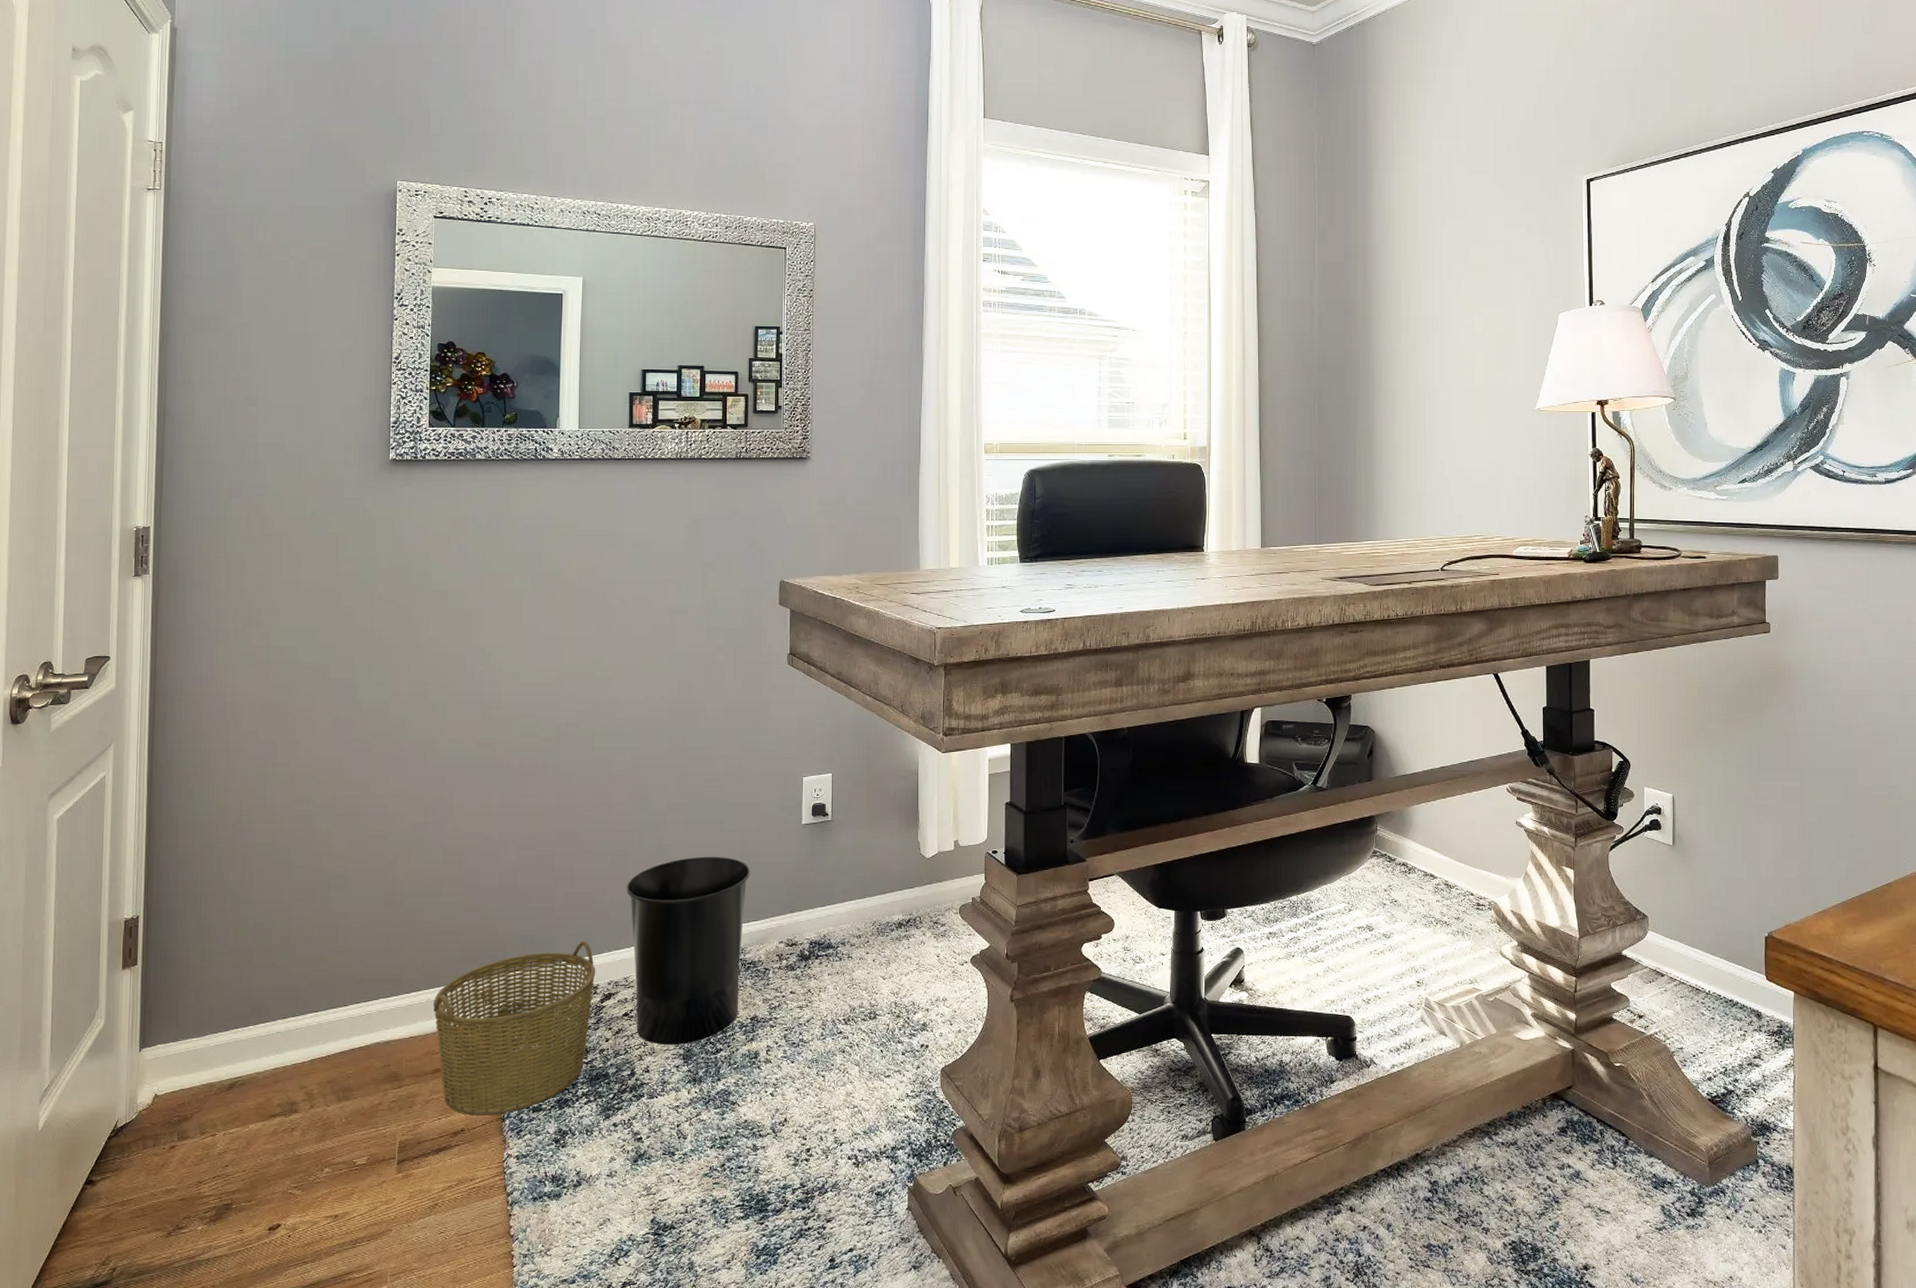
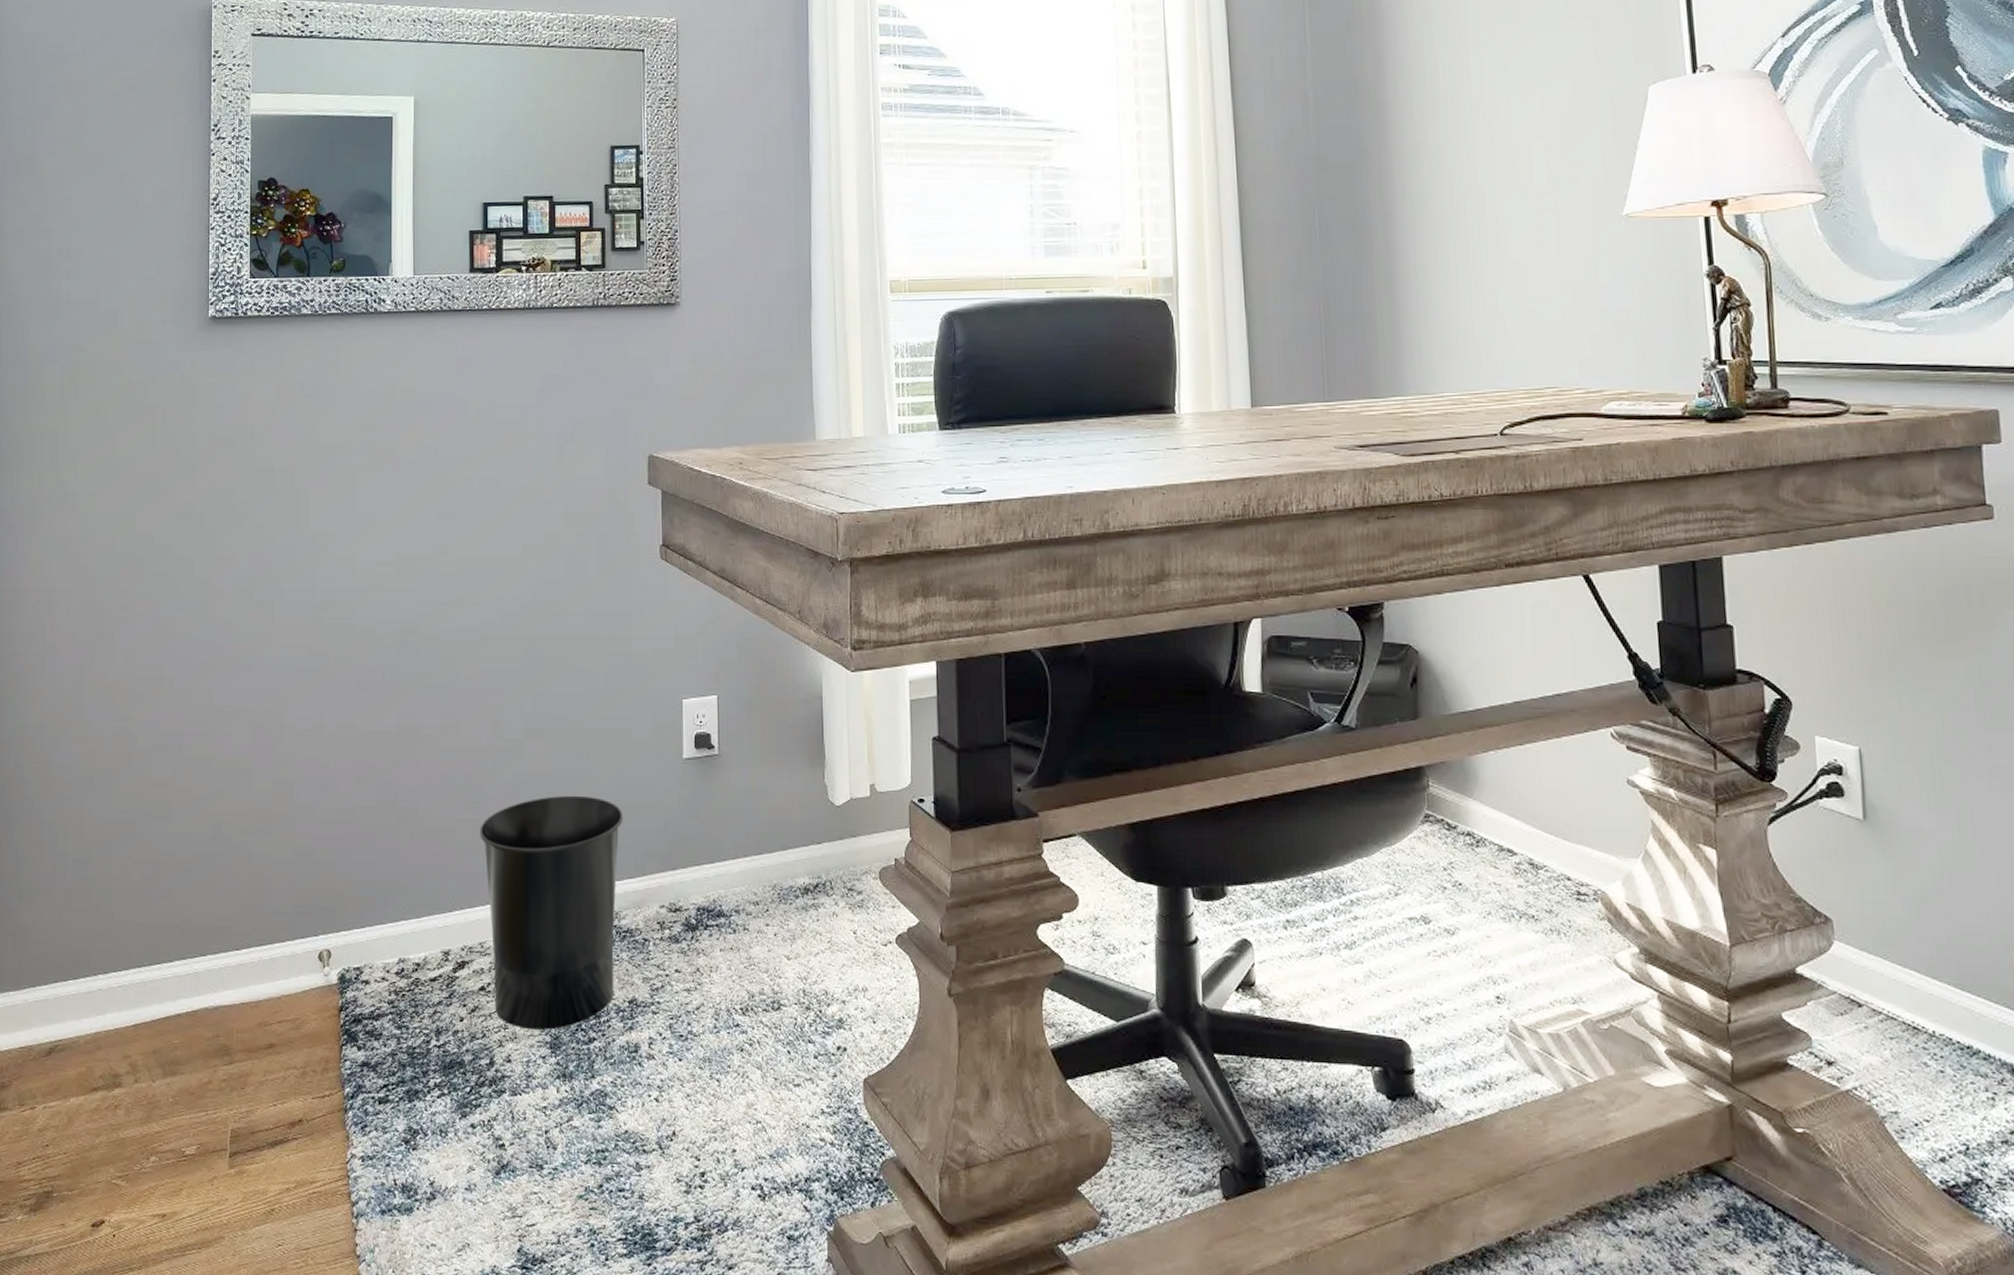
basket: present [433,940,596,1116] -> none [266,894,447,1105]

